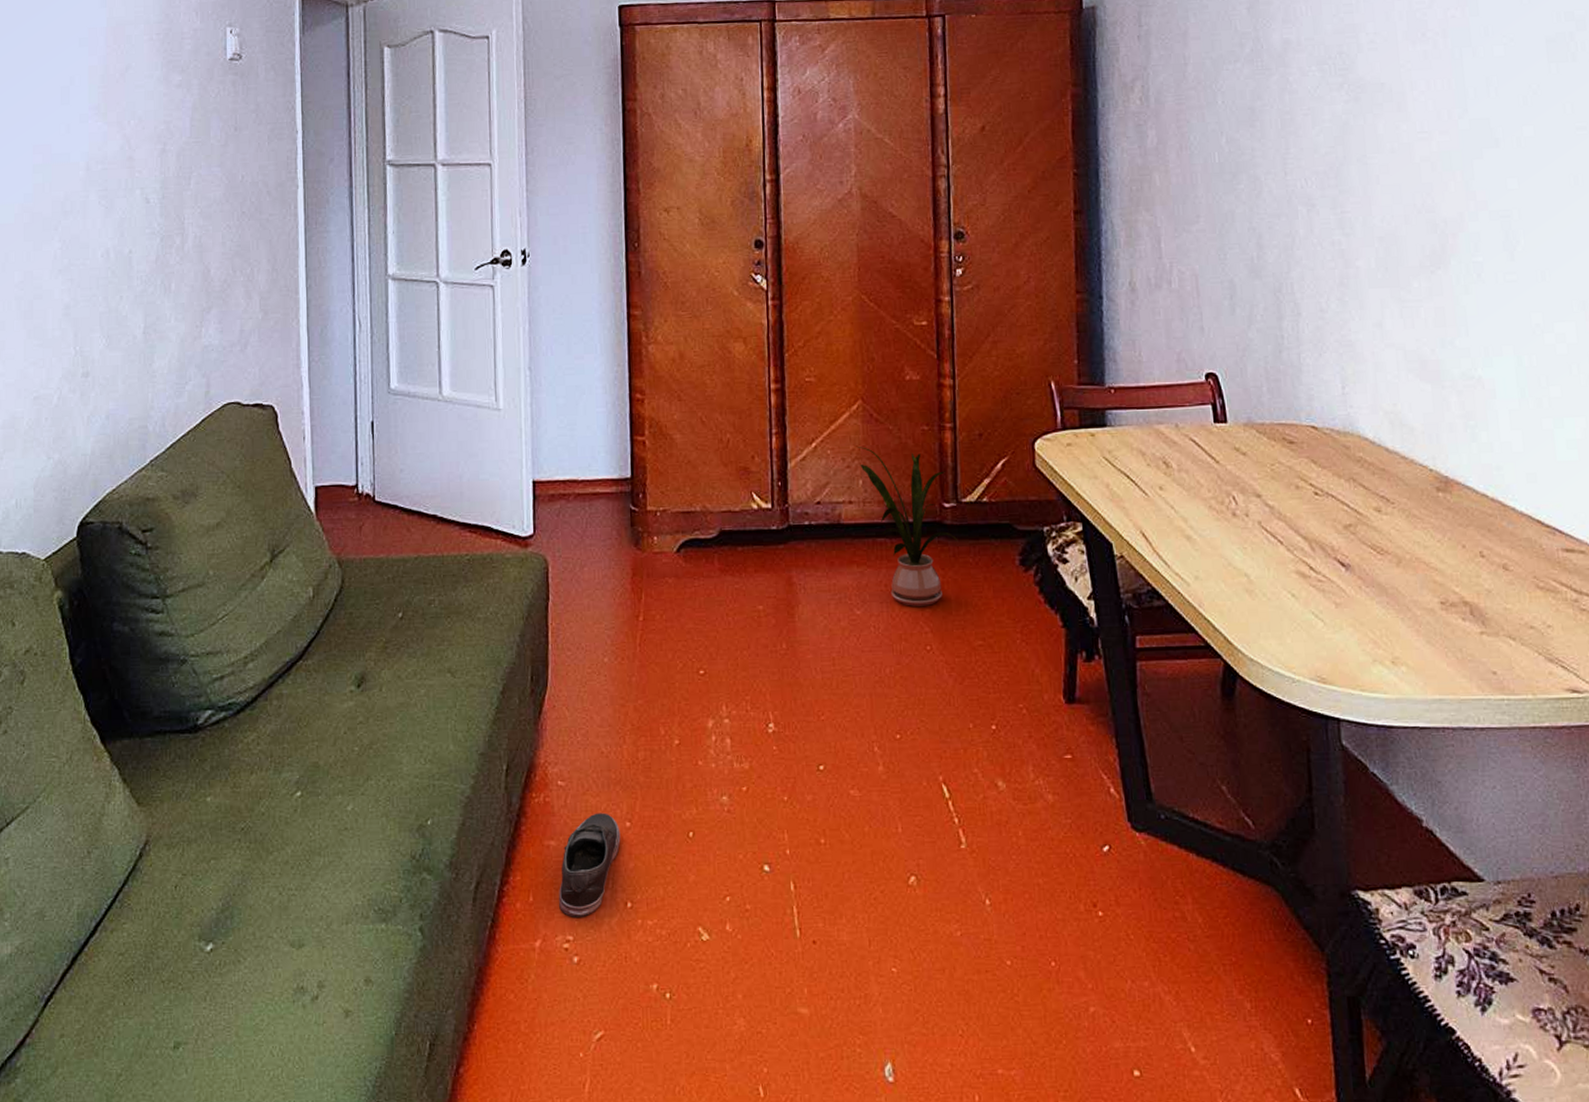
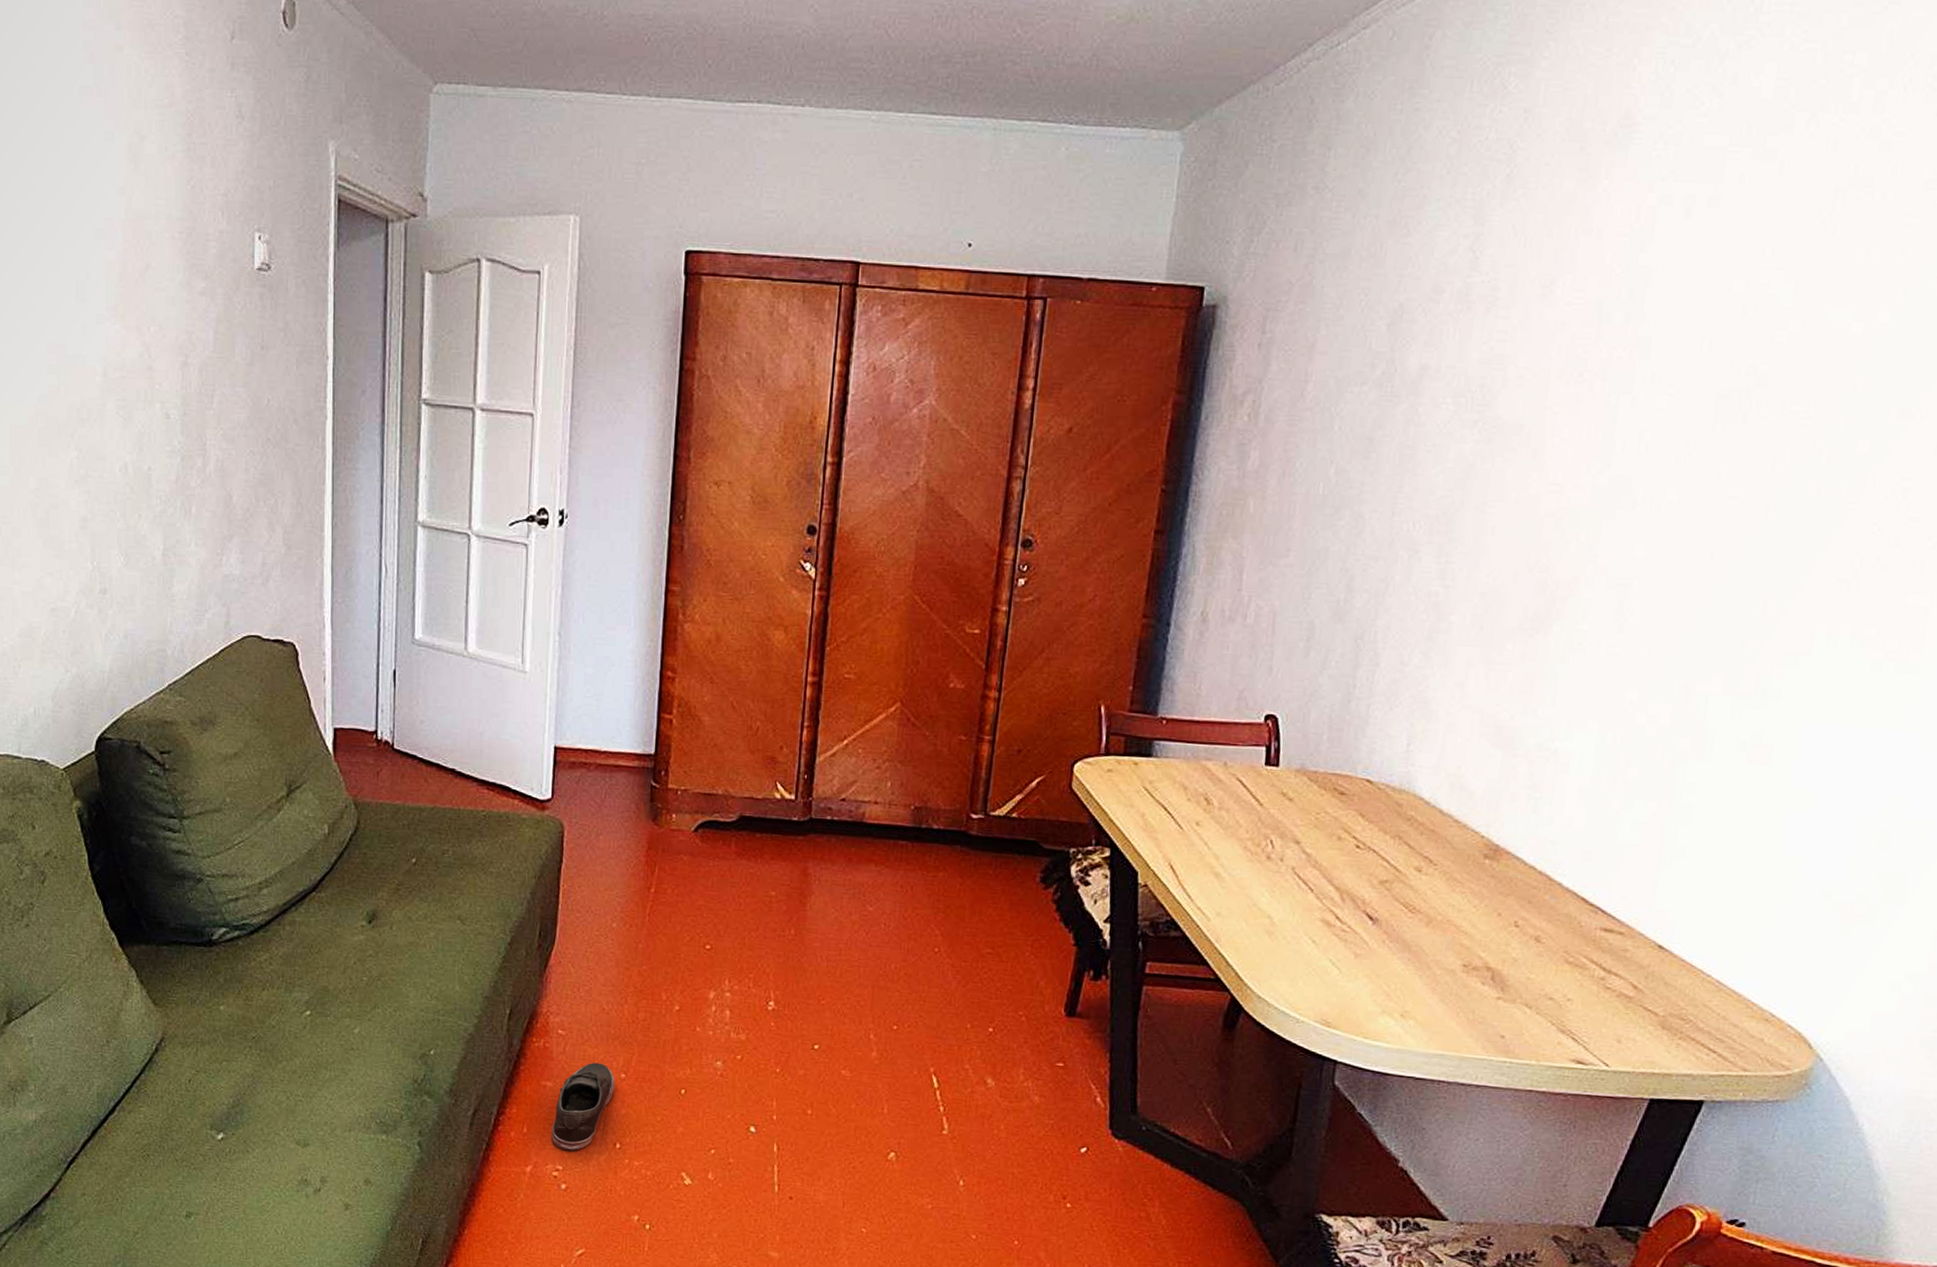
house plant: present [856,447,957,606] -> none [889,749,980,911]

